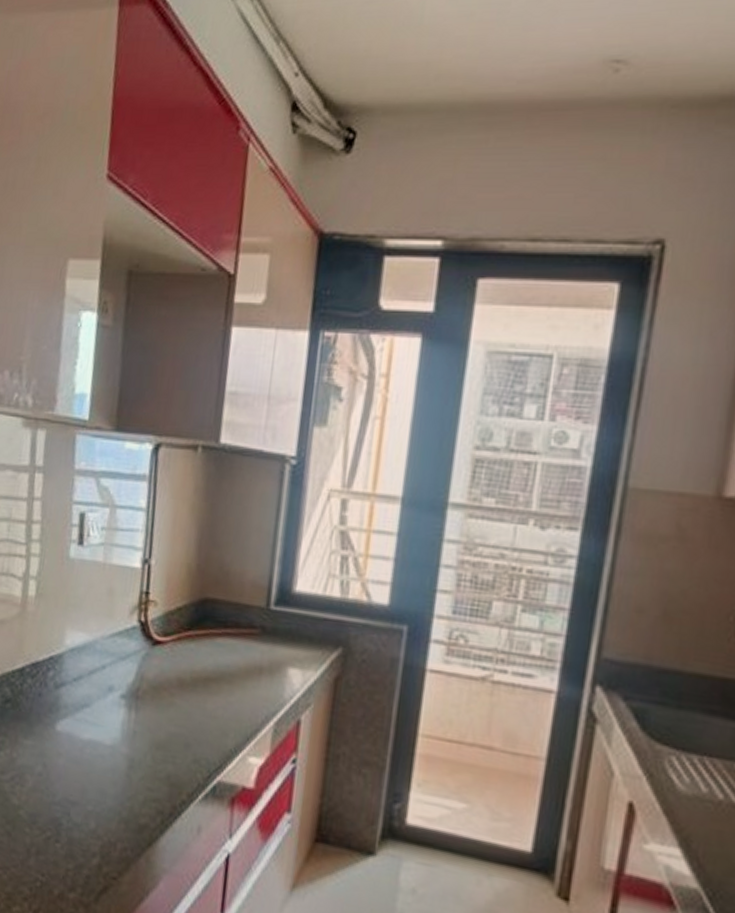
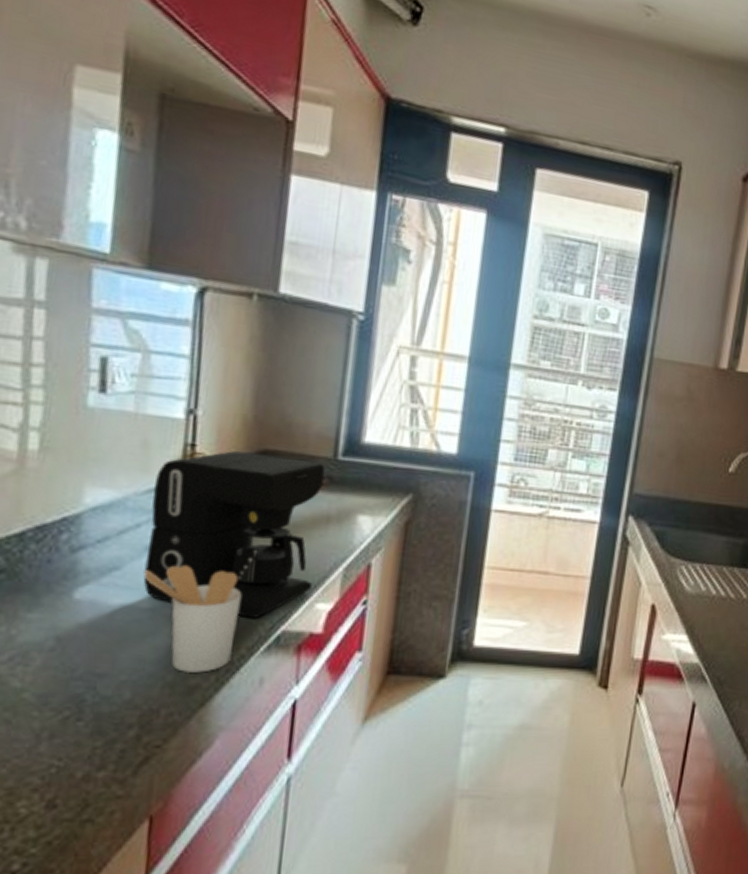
coffee maker: none [106,599,259,766] -> present [143,451,325,618]
utensil holder: none [107,707,184,814] -> present [143,565,242,673]

